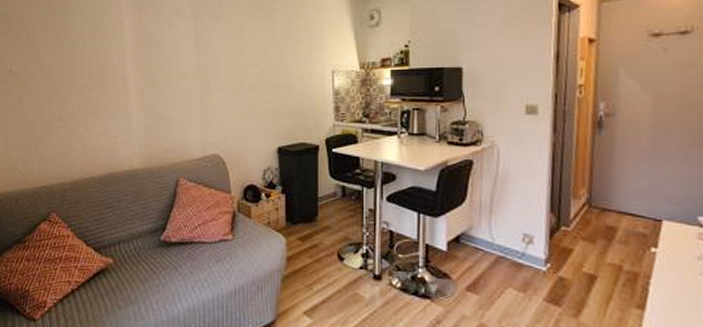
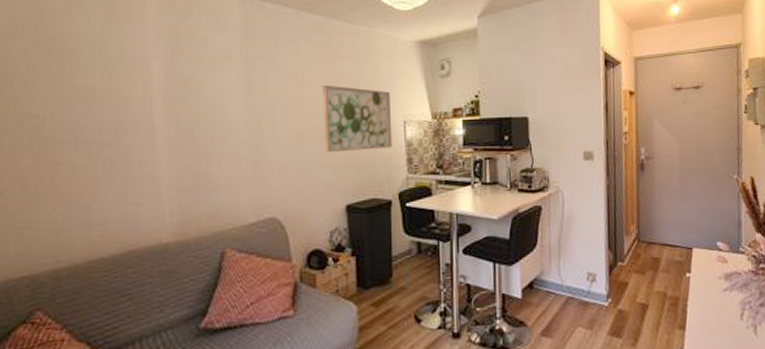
wall art: none [259,36,321,99] -> present [323,84,393,153]

